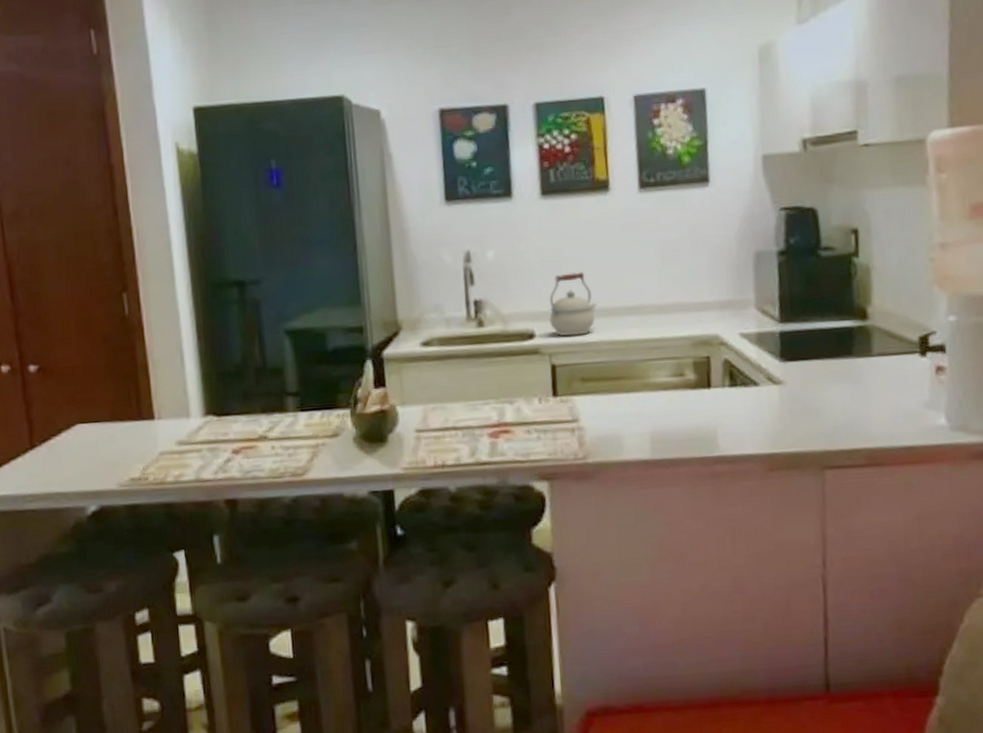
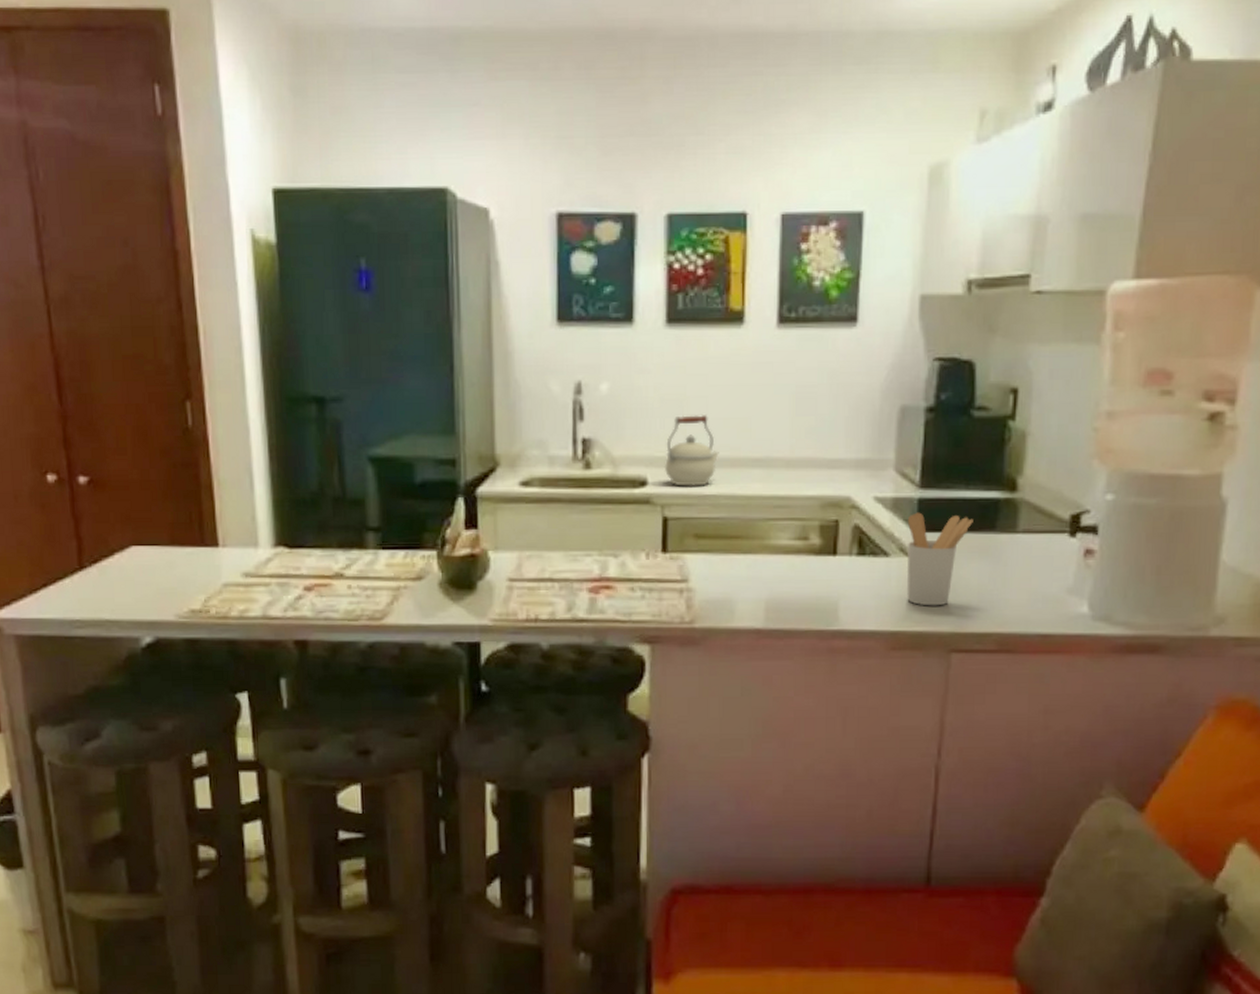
utensil holder: none [771,344,832,429] -> present [907,512,973,606]

